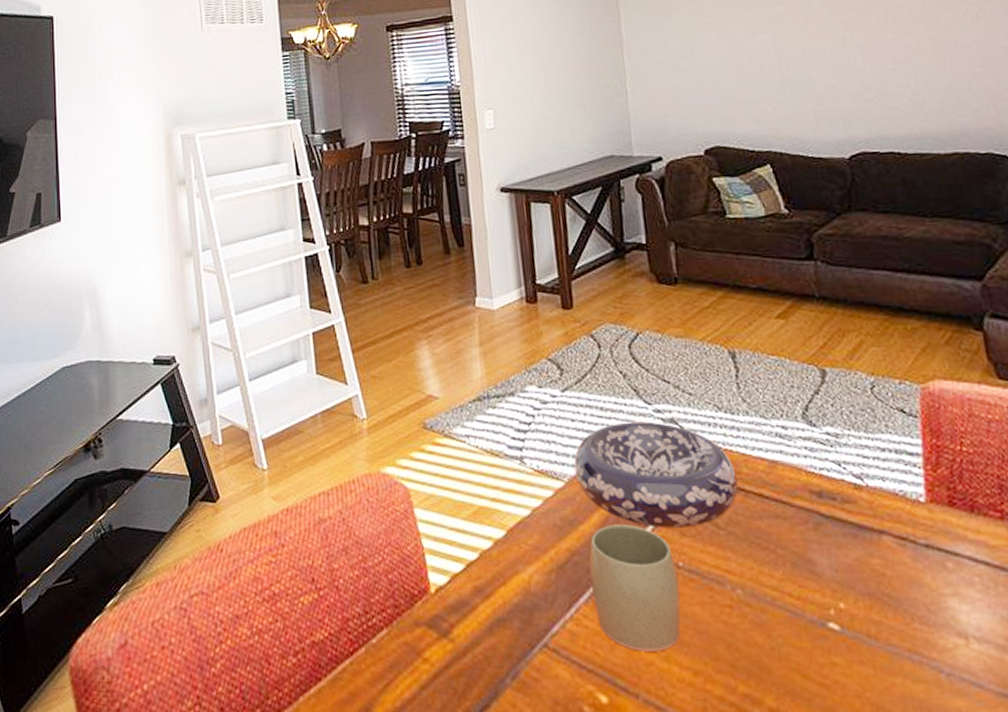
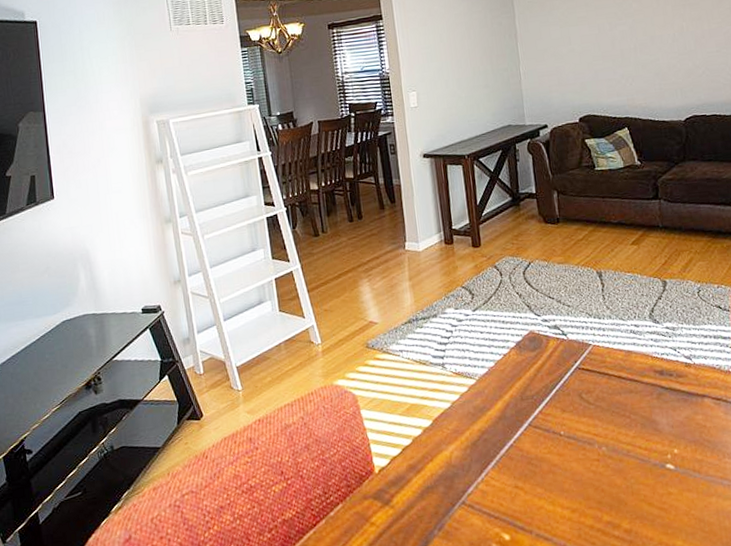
decorative bowl: present [573,421,739,528] -> none [482,329,604,408]
mug: present [589,525,681,652] -> none [495,407,562,500]

